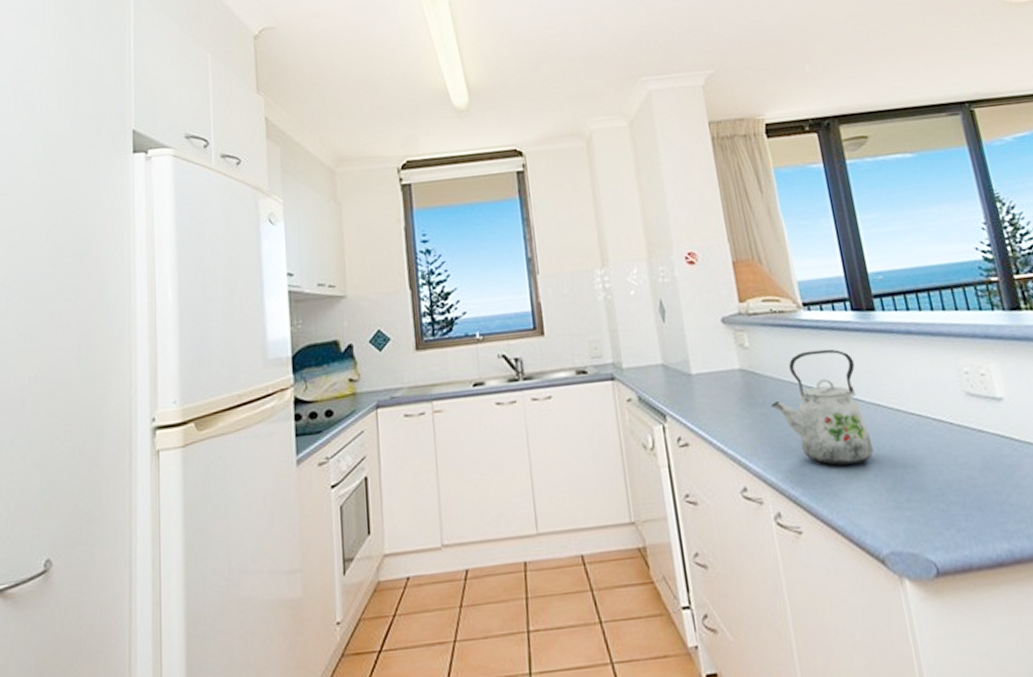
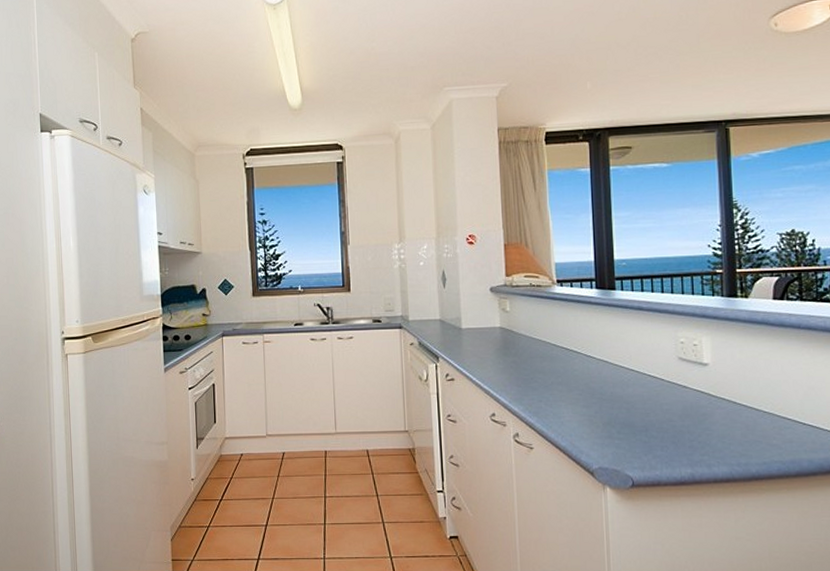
kettle: present [770,349,874,466] -> none [521,317,598,404]

